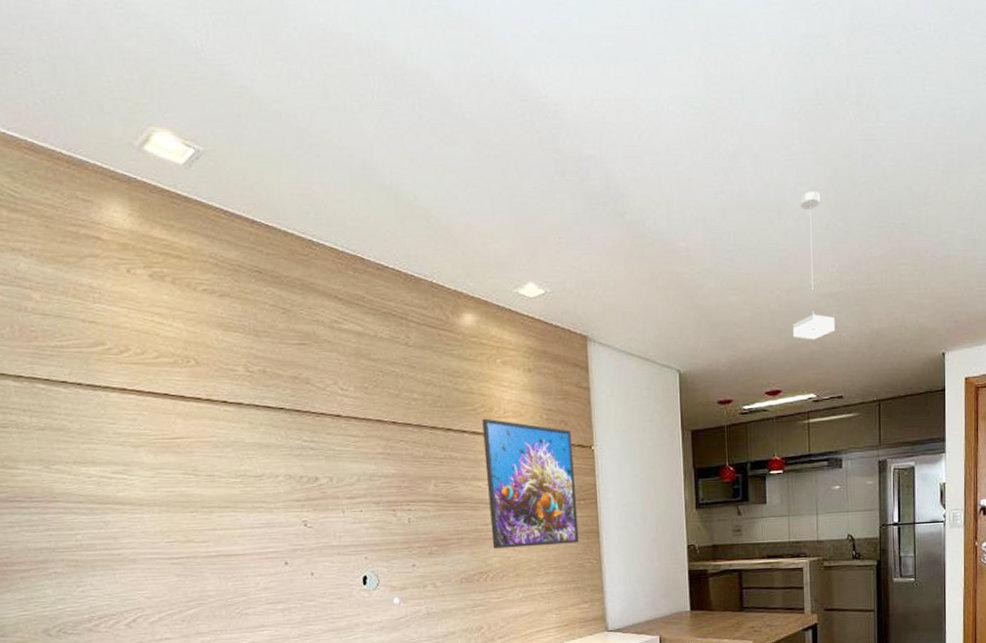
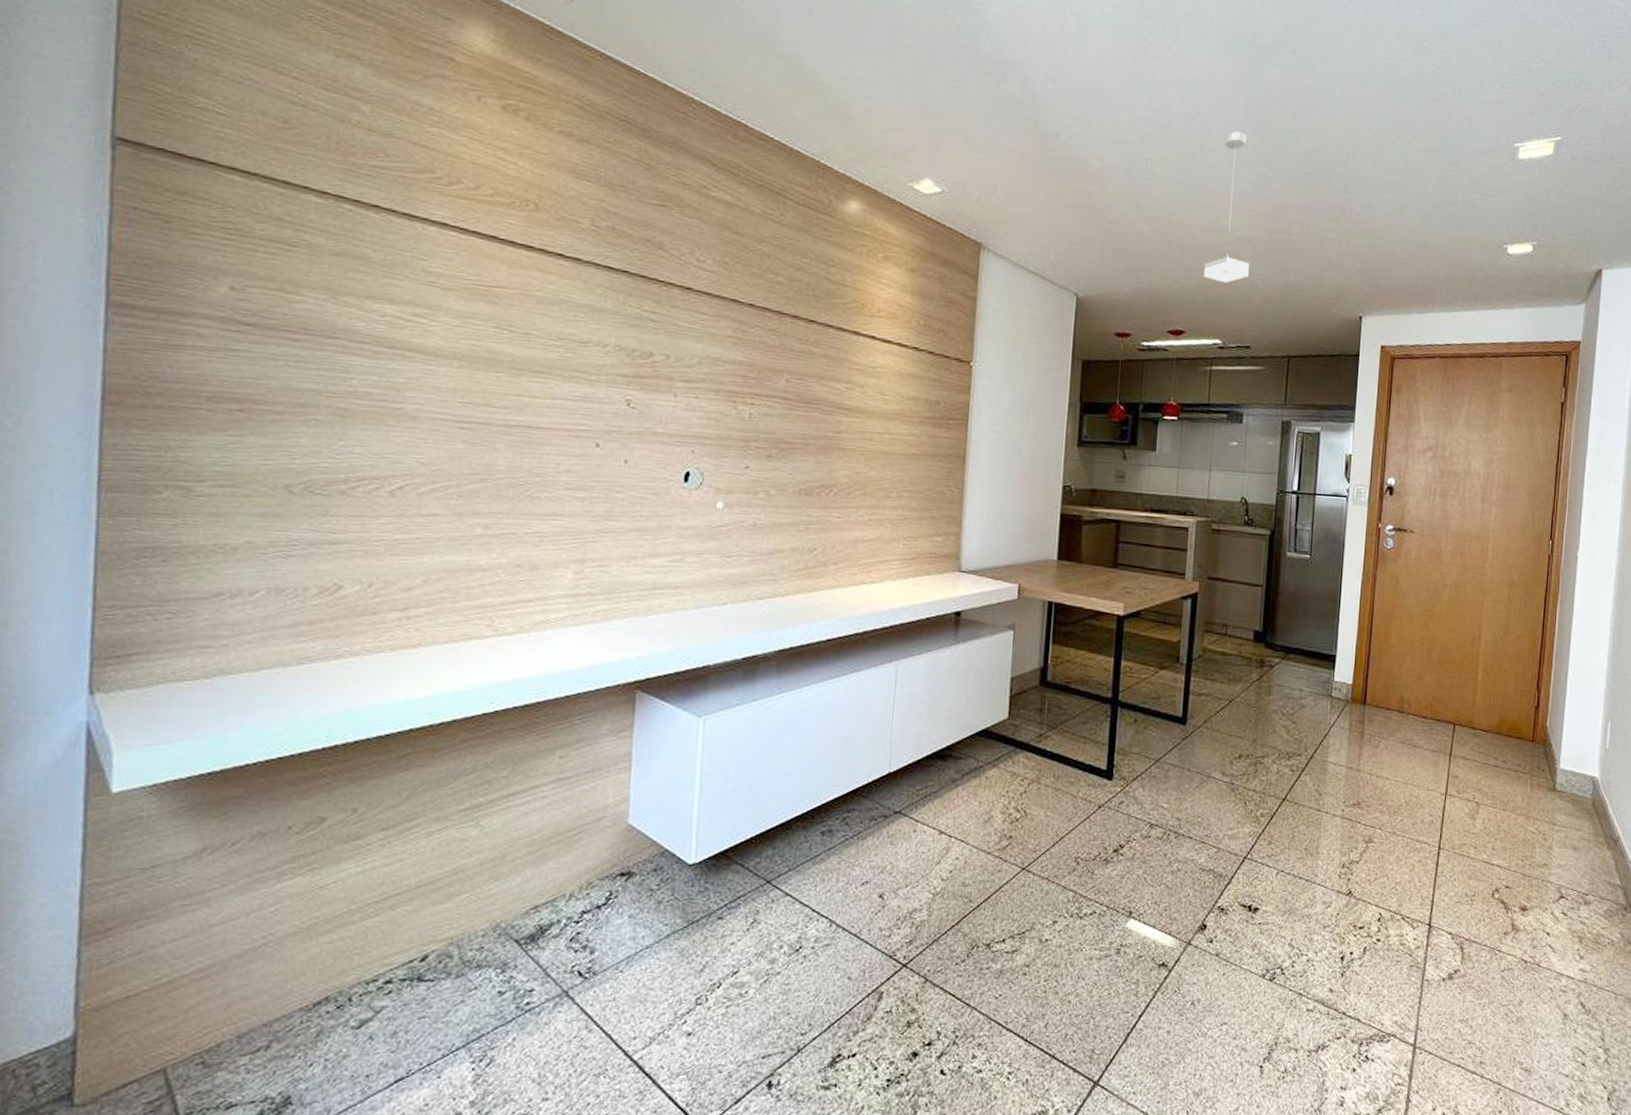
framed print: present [482,418,579,549] -> none [841,314,950,467]

